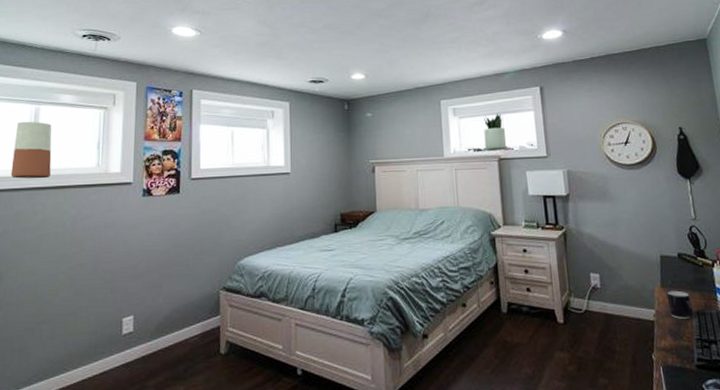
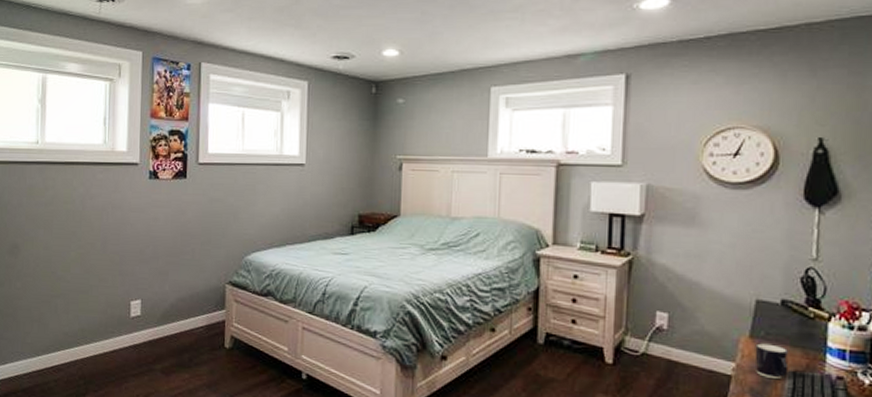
vase: present [10,121,52,179] -> none [22,90,60,153]
planter: present [483,113,509,152] -> none [538,106,572,155]

